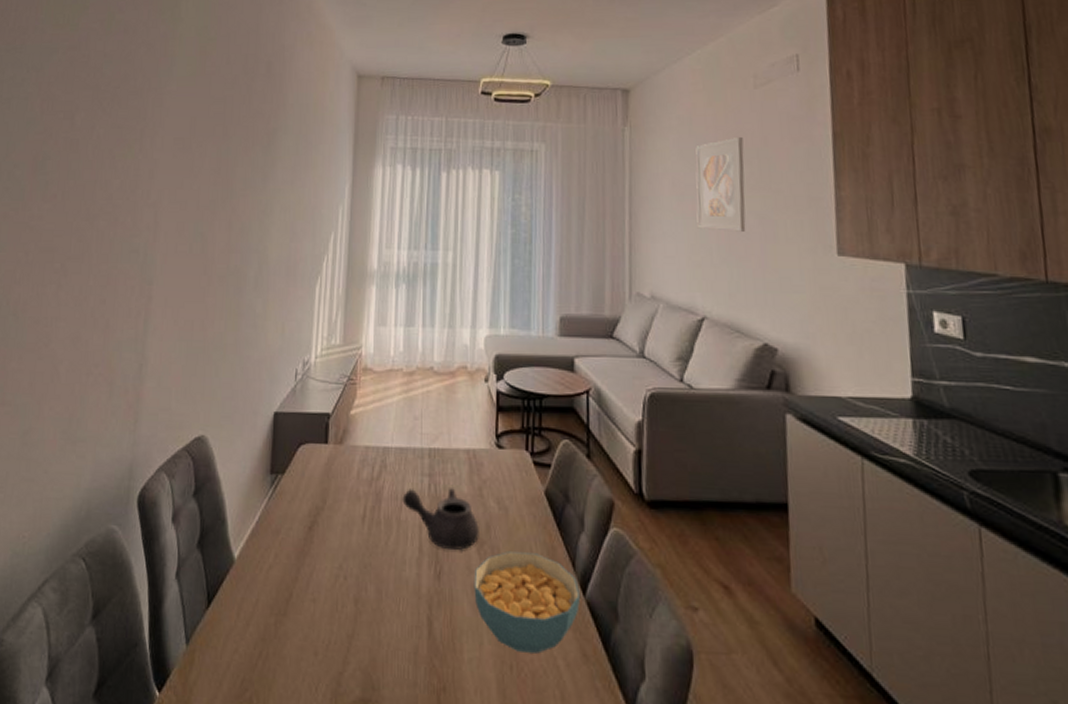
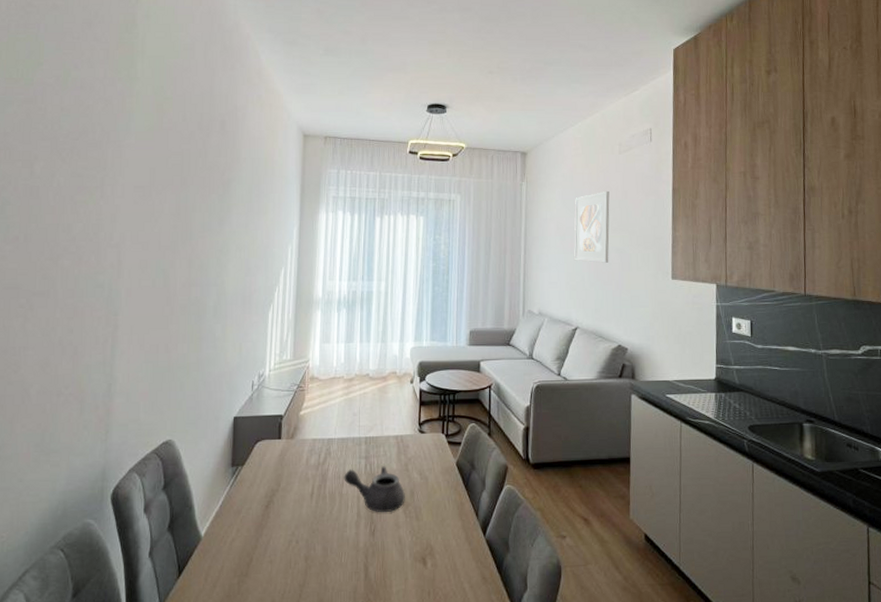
cereal bowl: present [474,551,581,654] -> none [401,509,482,582]

